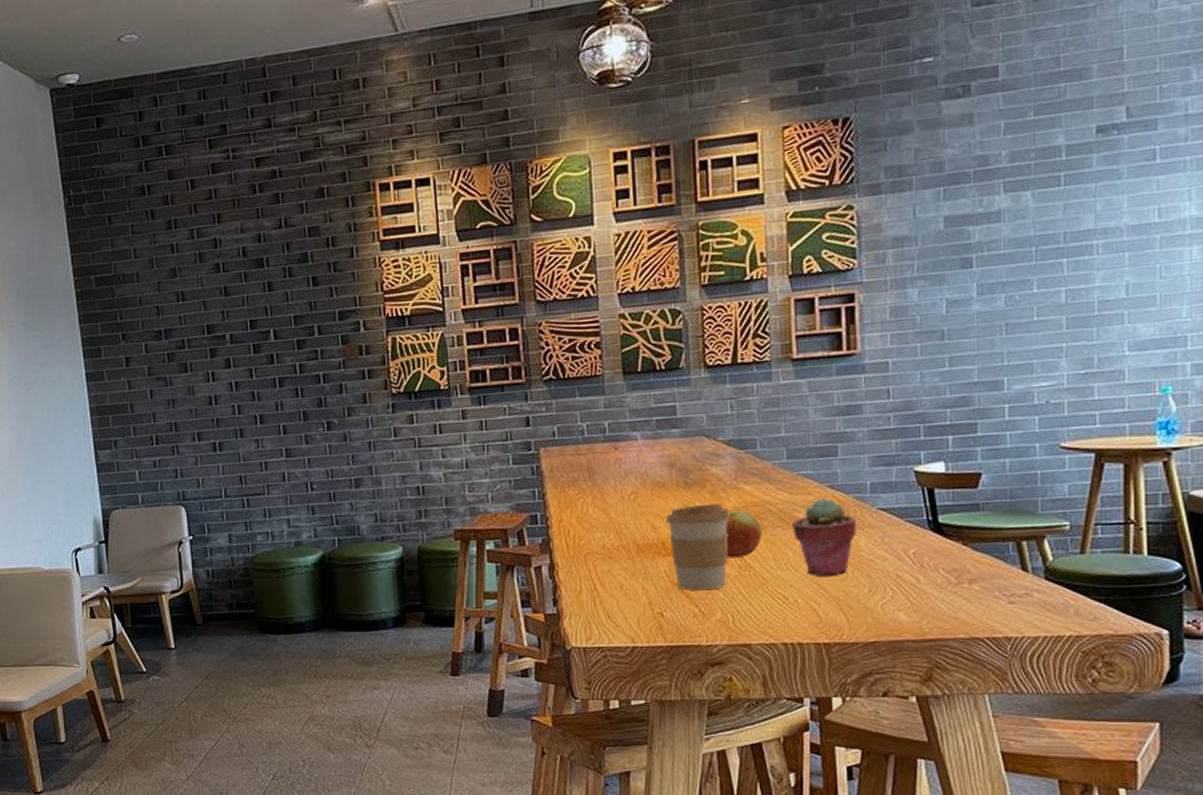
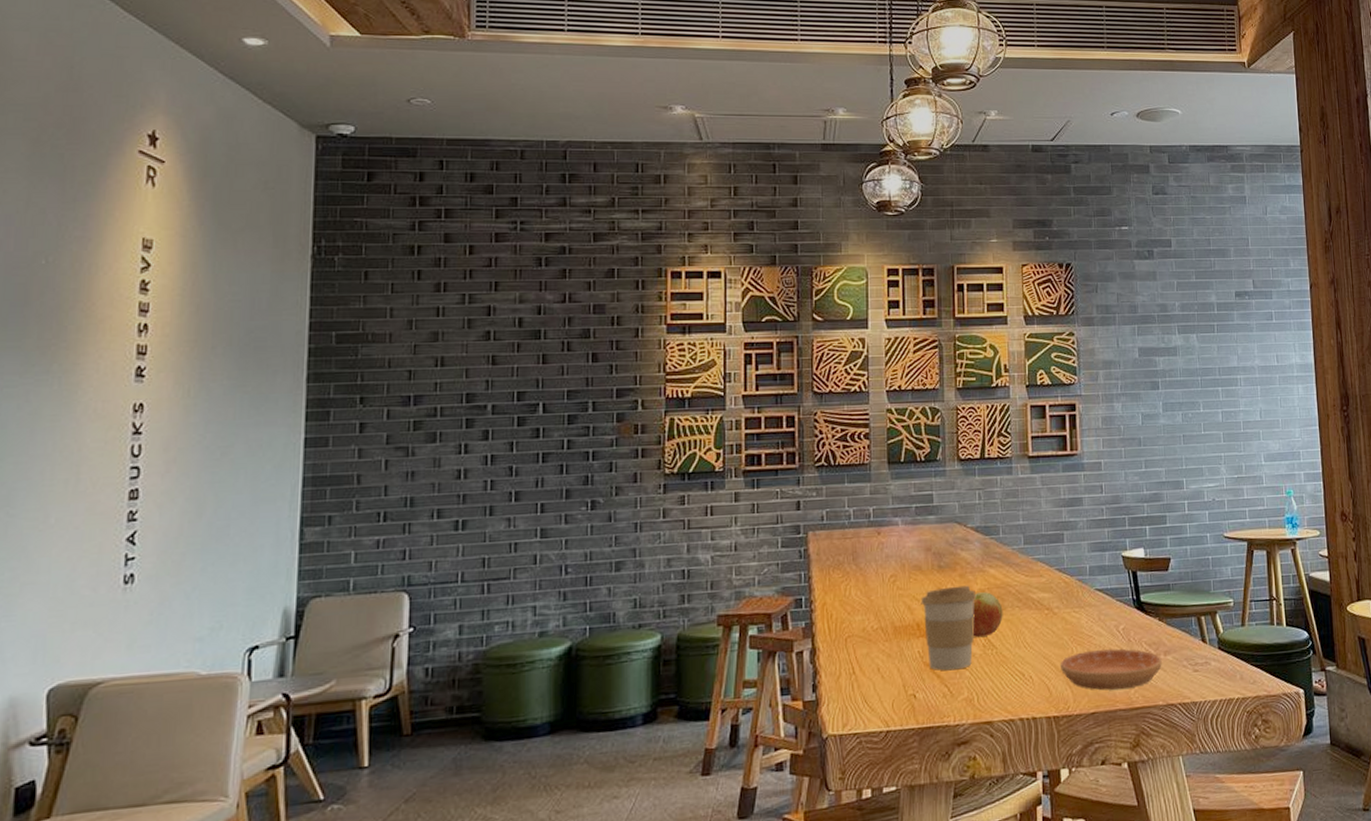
potted succulent: present [792,498,857,576] -> none [1028,580,1080,653]
saucer: none [833,574,965,619] -> present [1061,648,1162,691]

